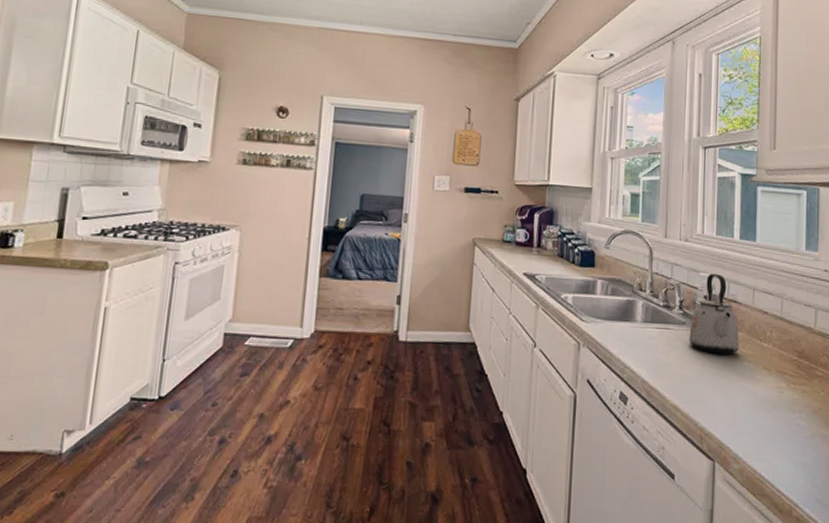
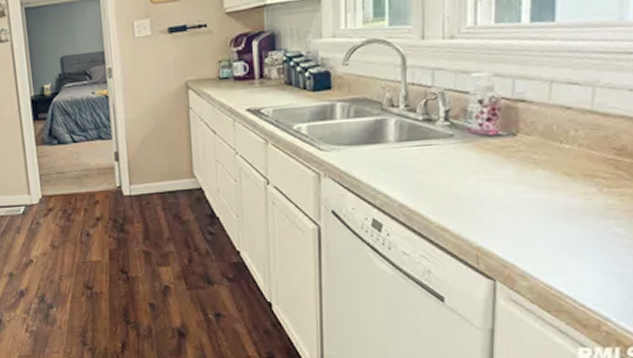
kettle: present [689,274,739,354] -> none [458,71,529,165]

